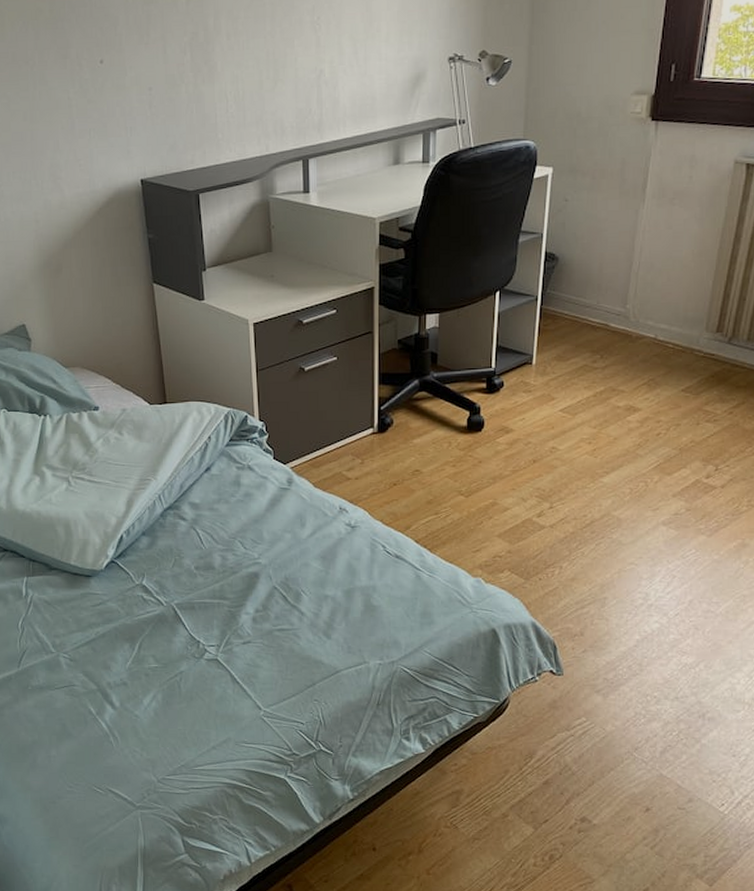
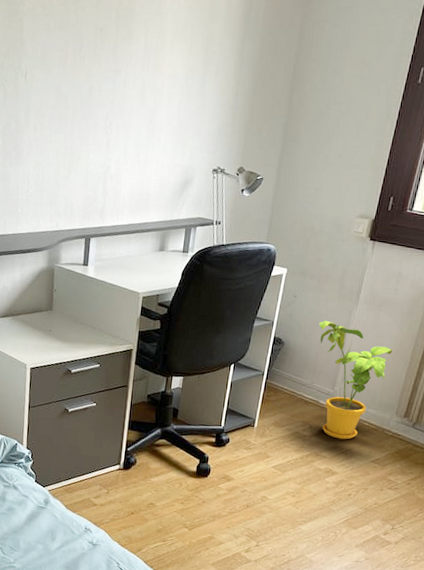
house plant: none [599,225,694,368] -> present [319,320,393,440]

